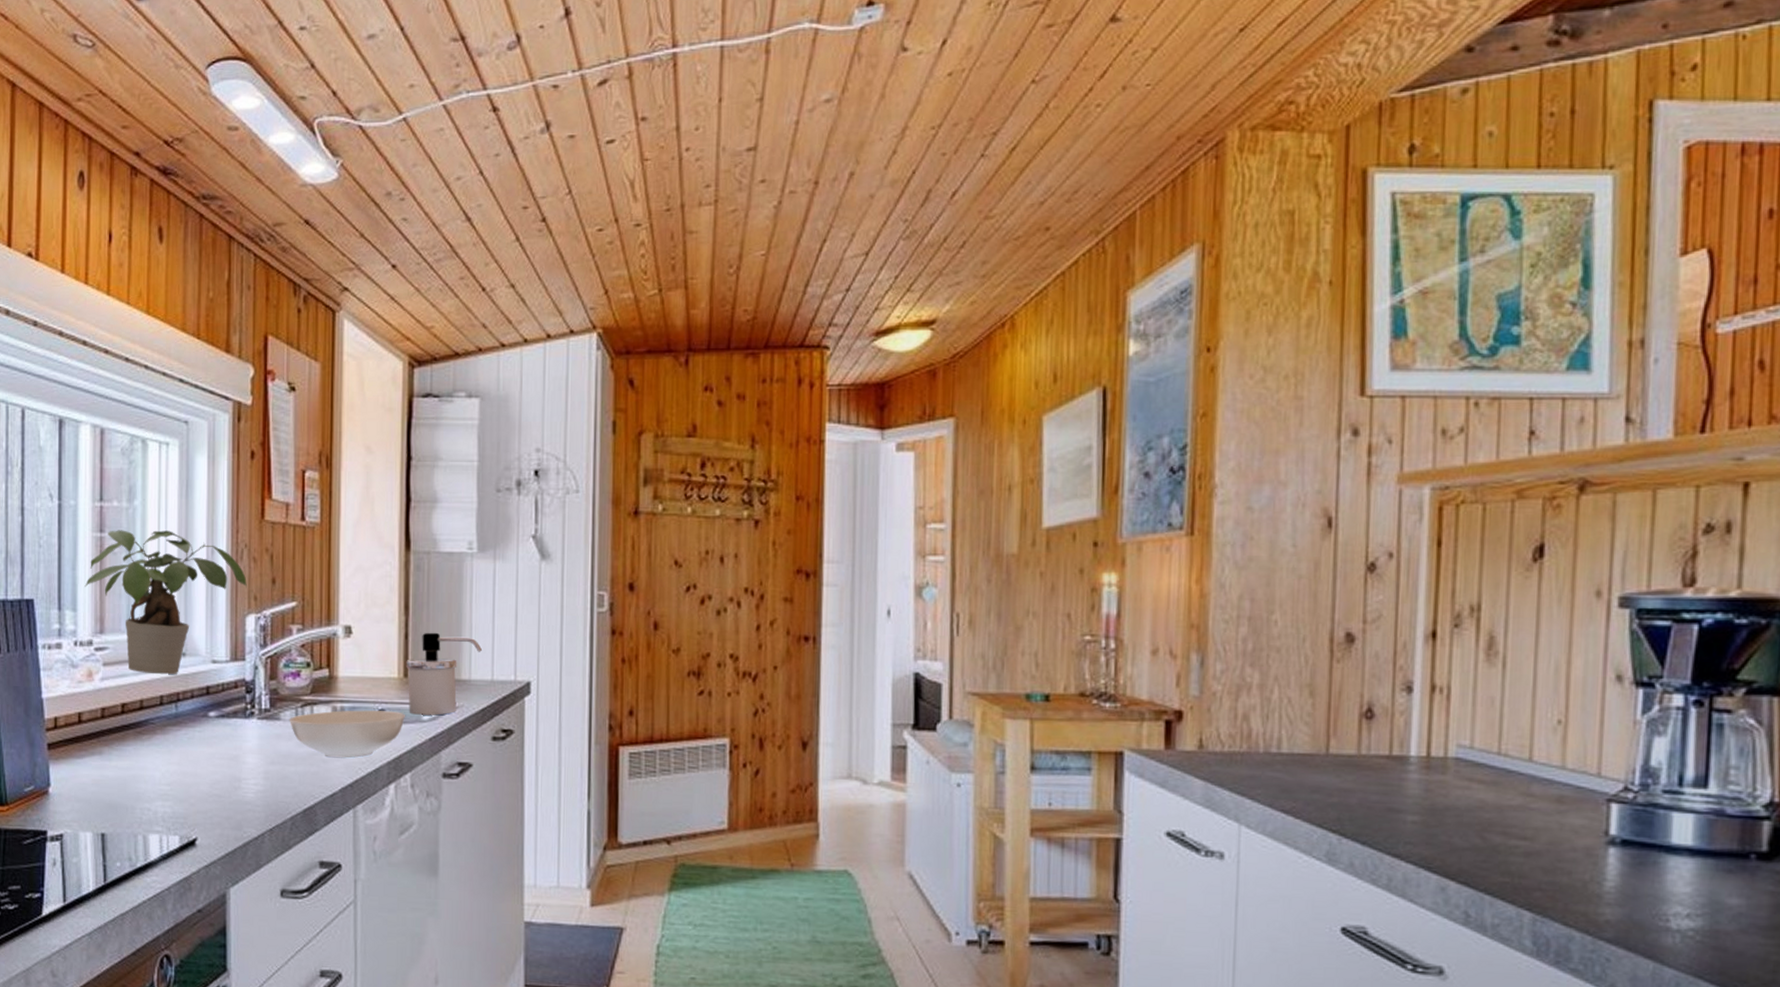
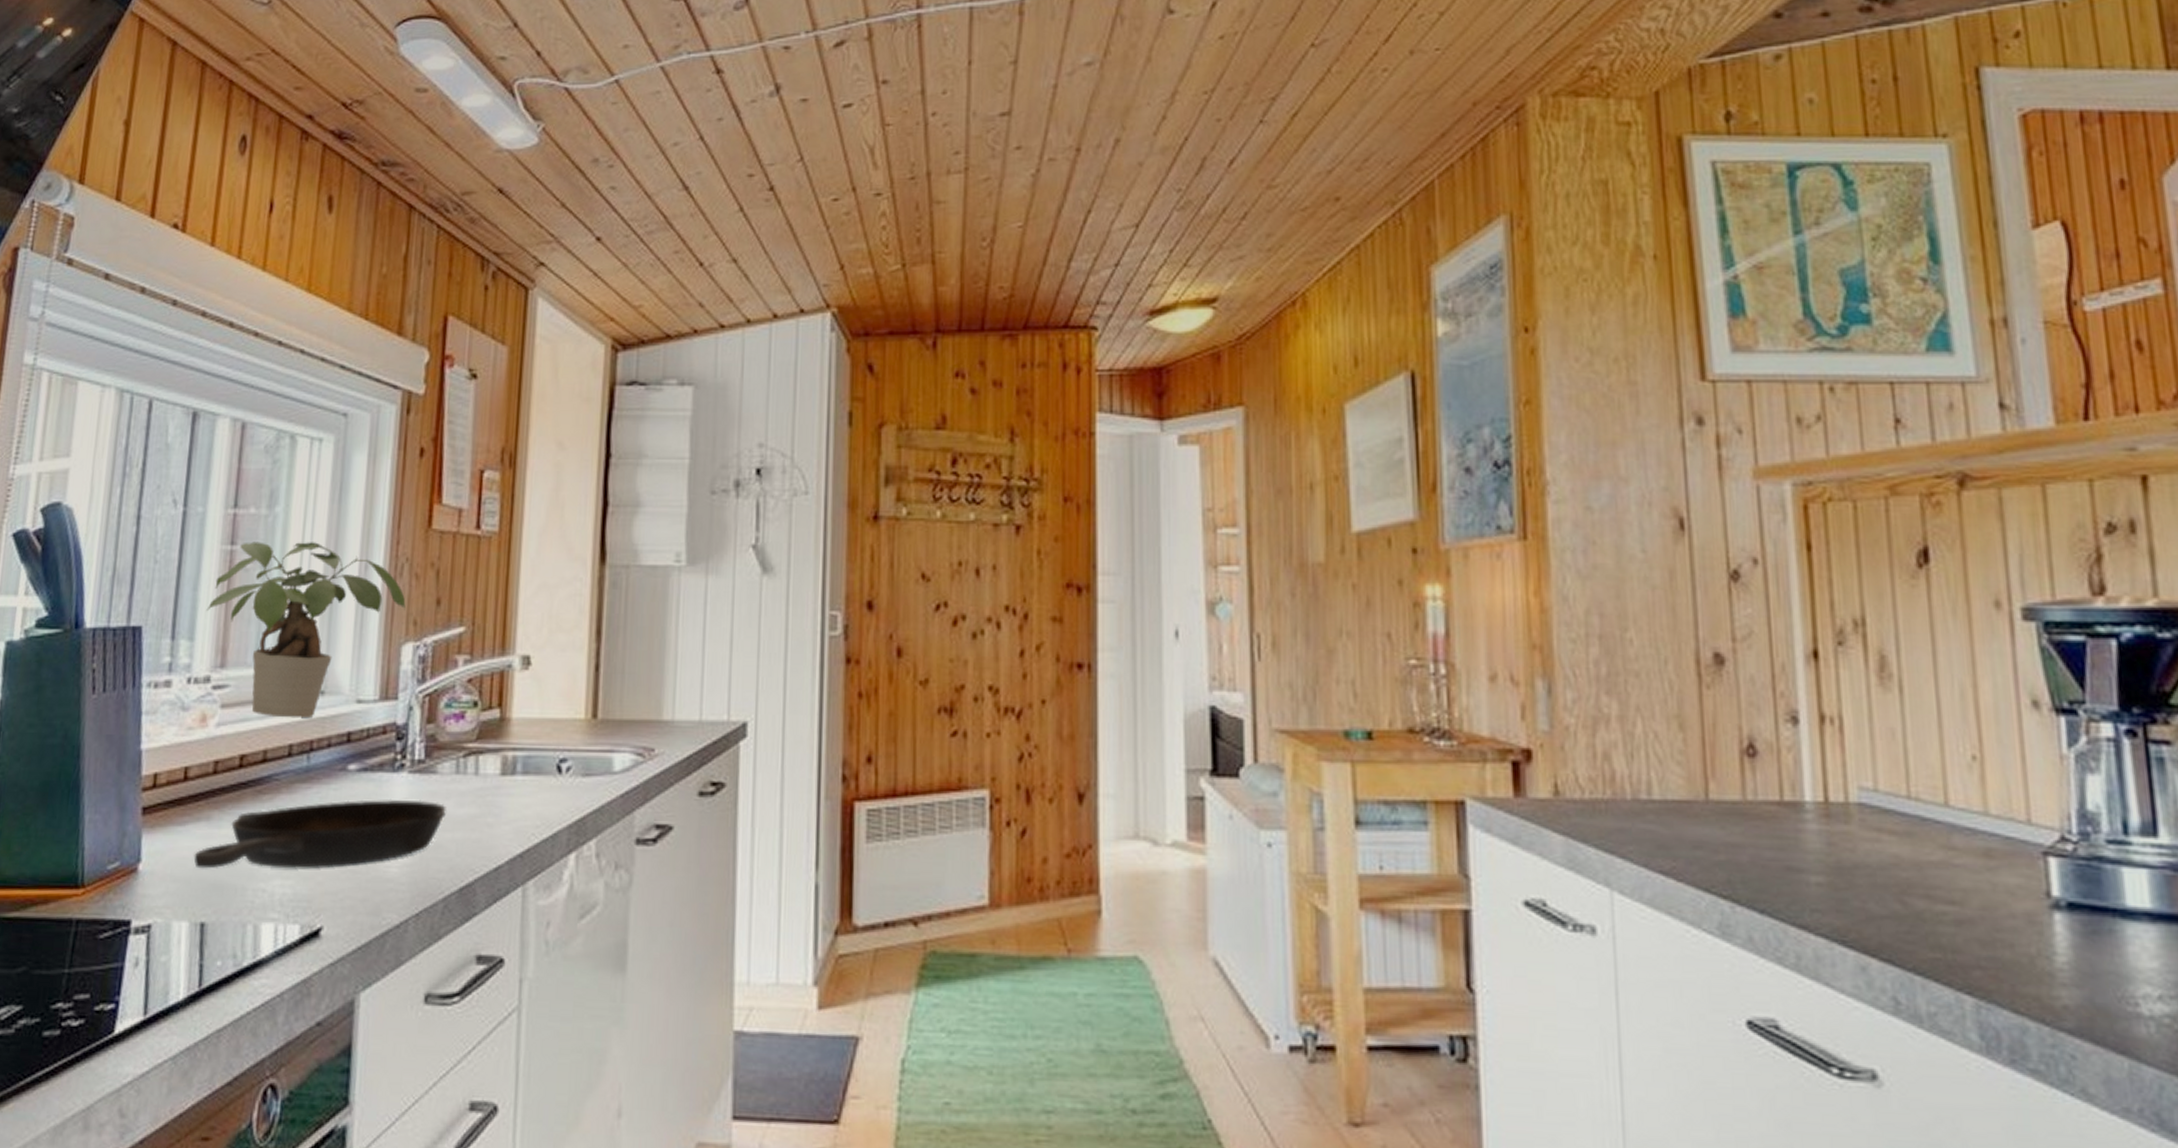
frying pan: none [92,739,289,792] -> present [193,799,446,869]
bowl: present [288,710,406,759] -> none [447,760,593,821]
soap dispenser: present [406,632,482,716] -> none [595,662,688,766]

